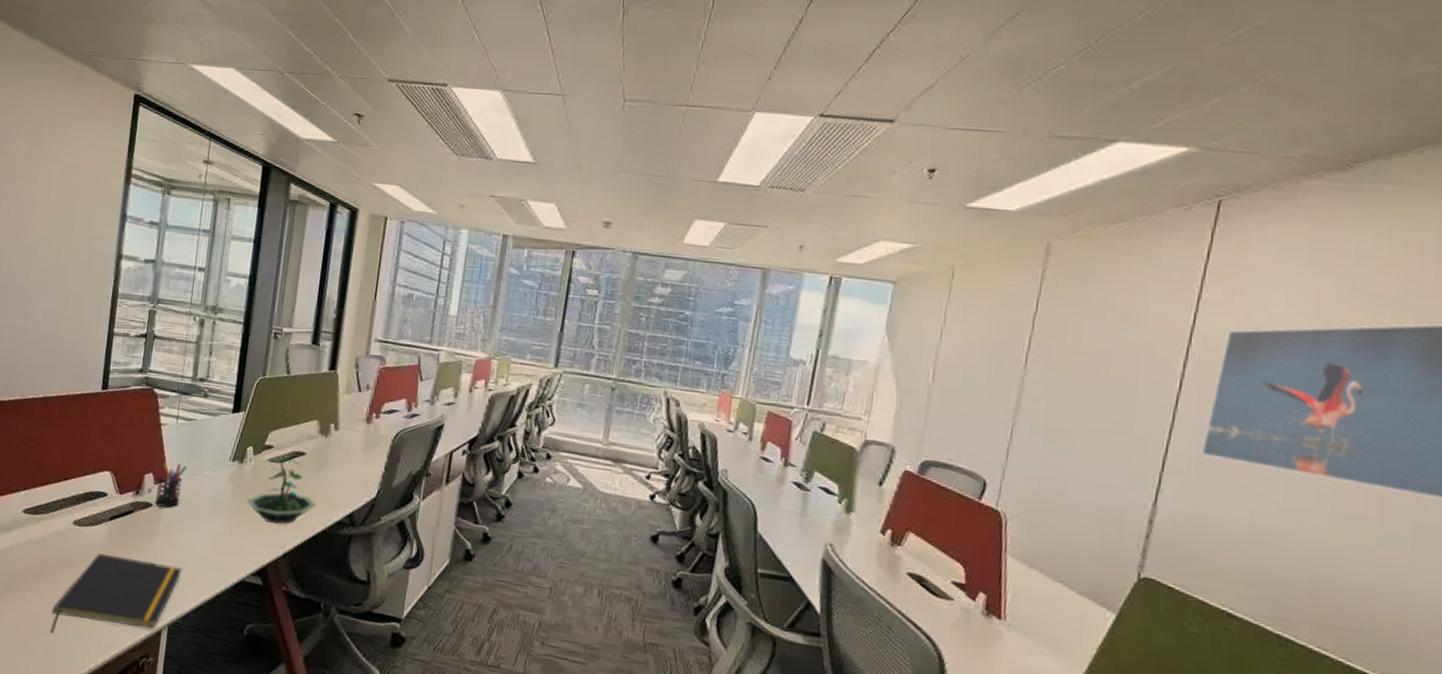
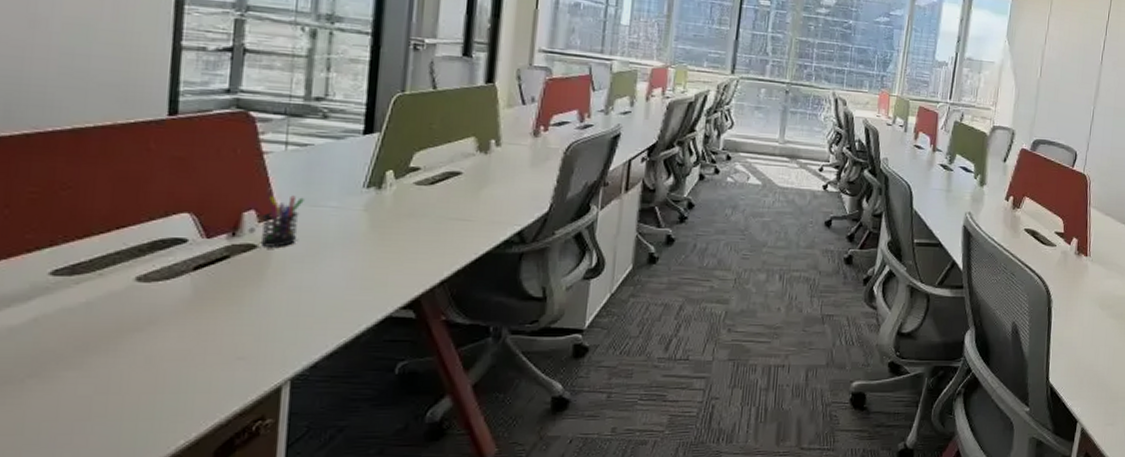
notepad: present [50,553,182,633] -> none [109,310,305,415]
terrarium: present [246,457,316,524] -> none [389,178,478,250]

